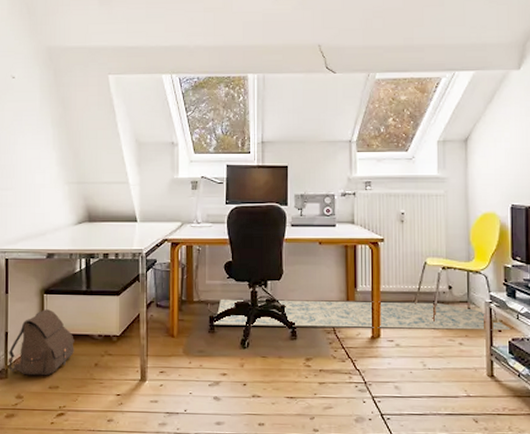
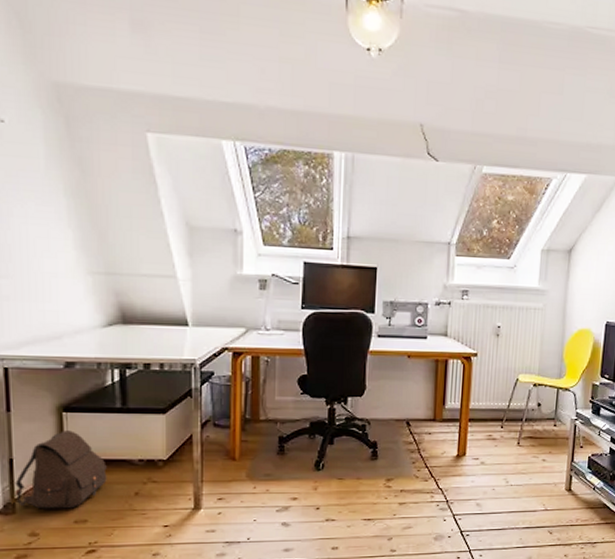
rug: present [213,299,511,330] -> none [283,417,592,447]

